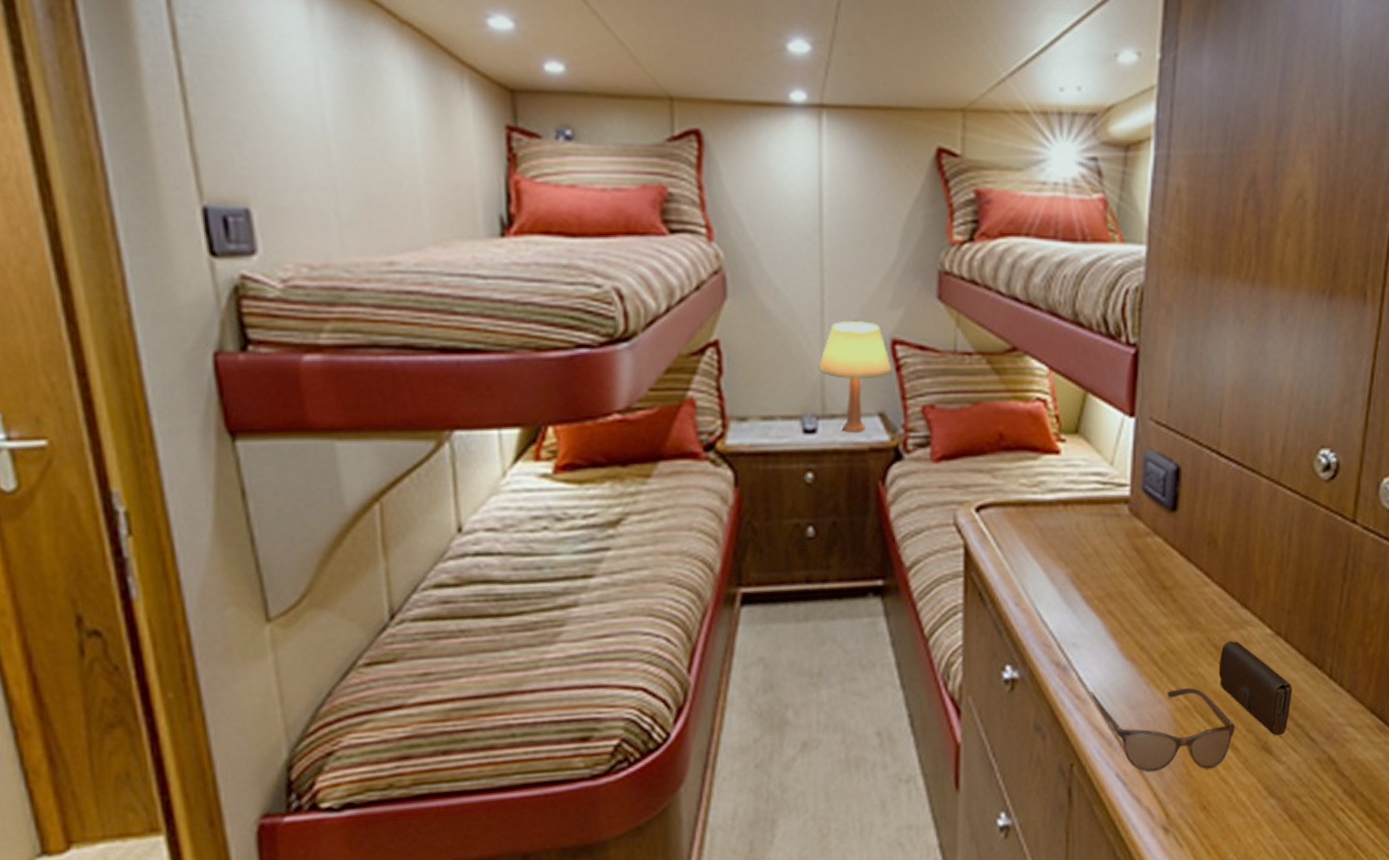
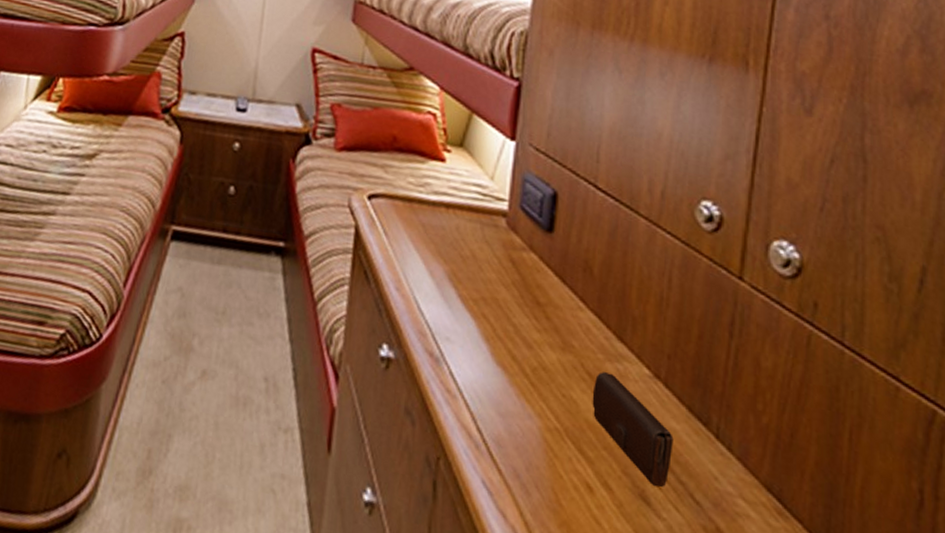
table lamp: present [818,320,892,434] -> none [253,29,311,118]
sunglasses: present [1089,688,1235,773] -> none [459,388,609,504]

